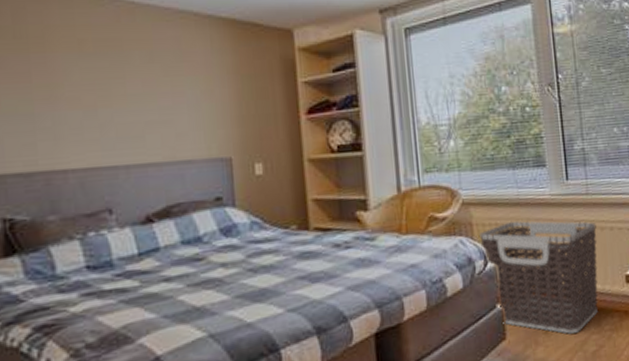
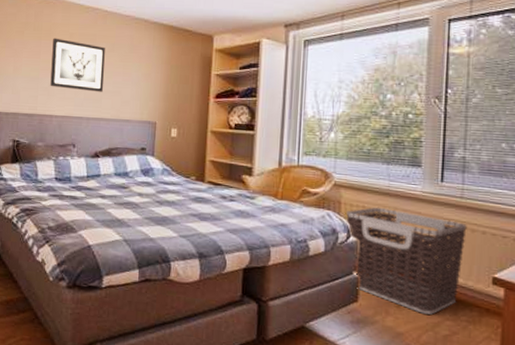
wall art: none [50,48,144,126] -> present [50,38,105,92]

